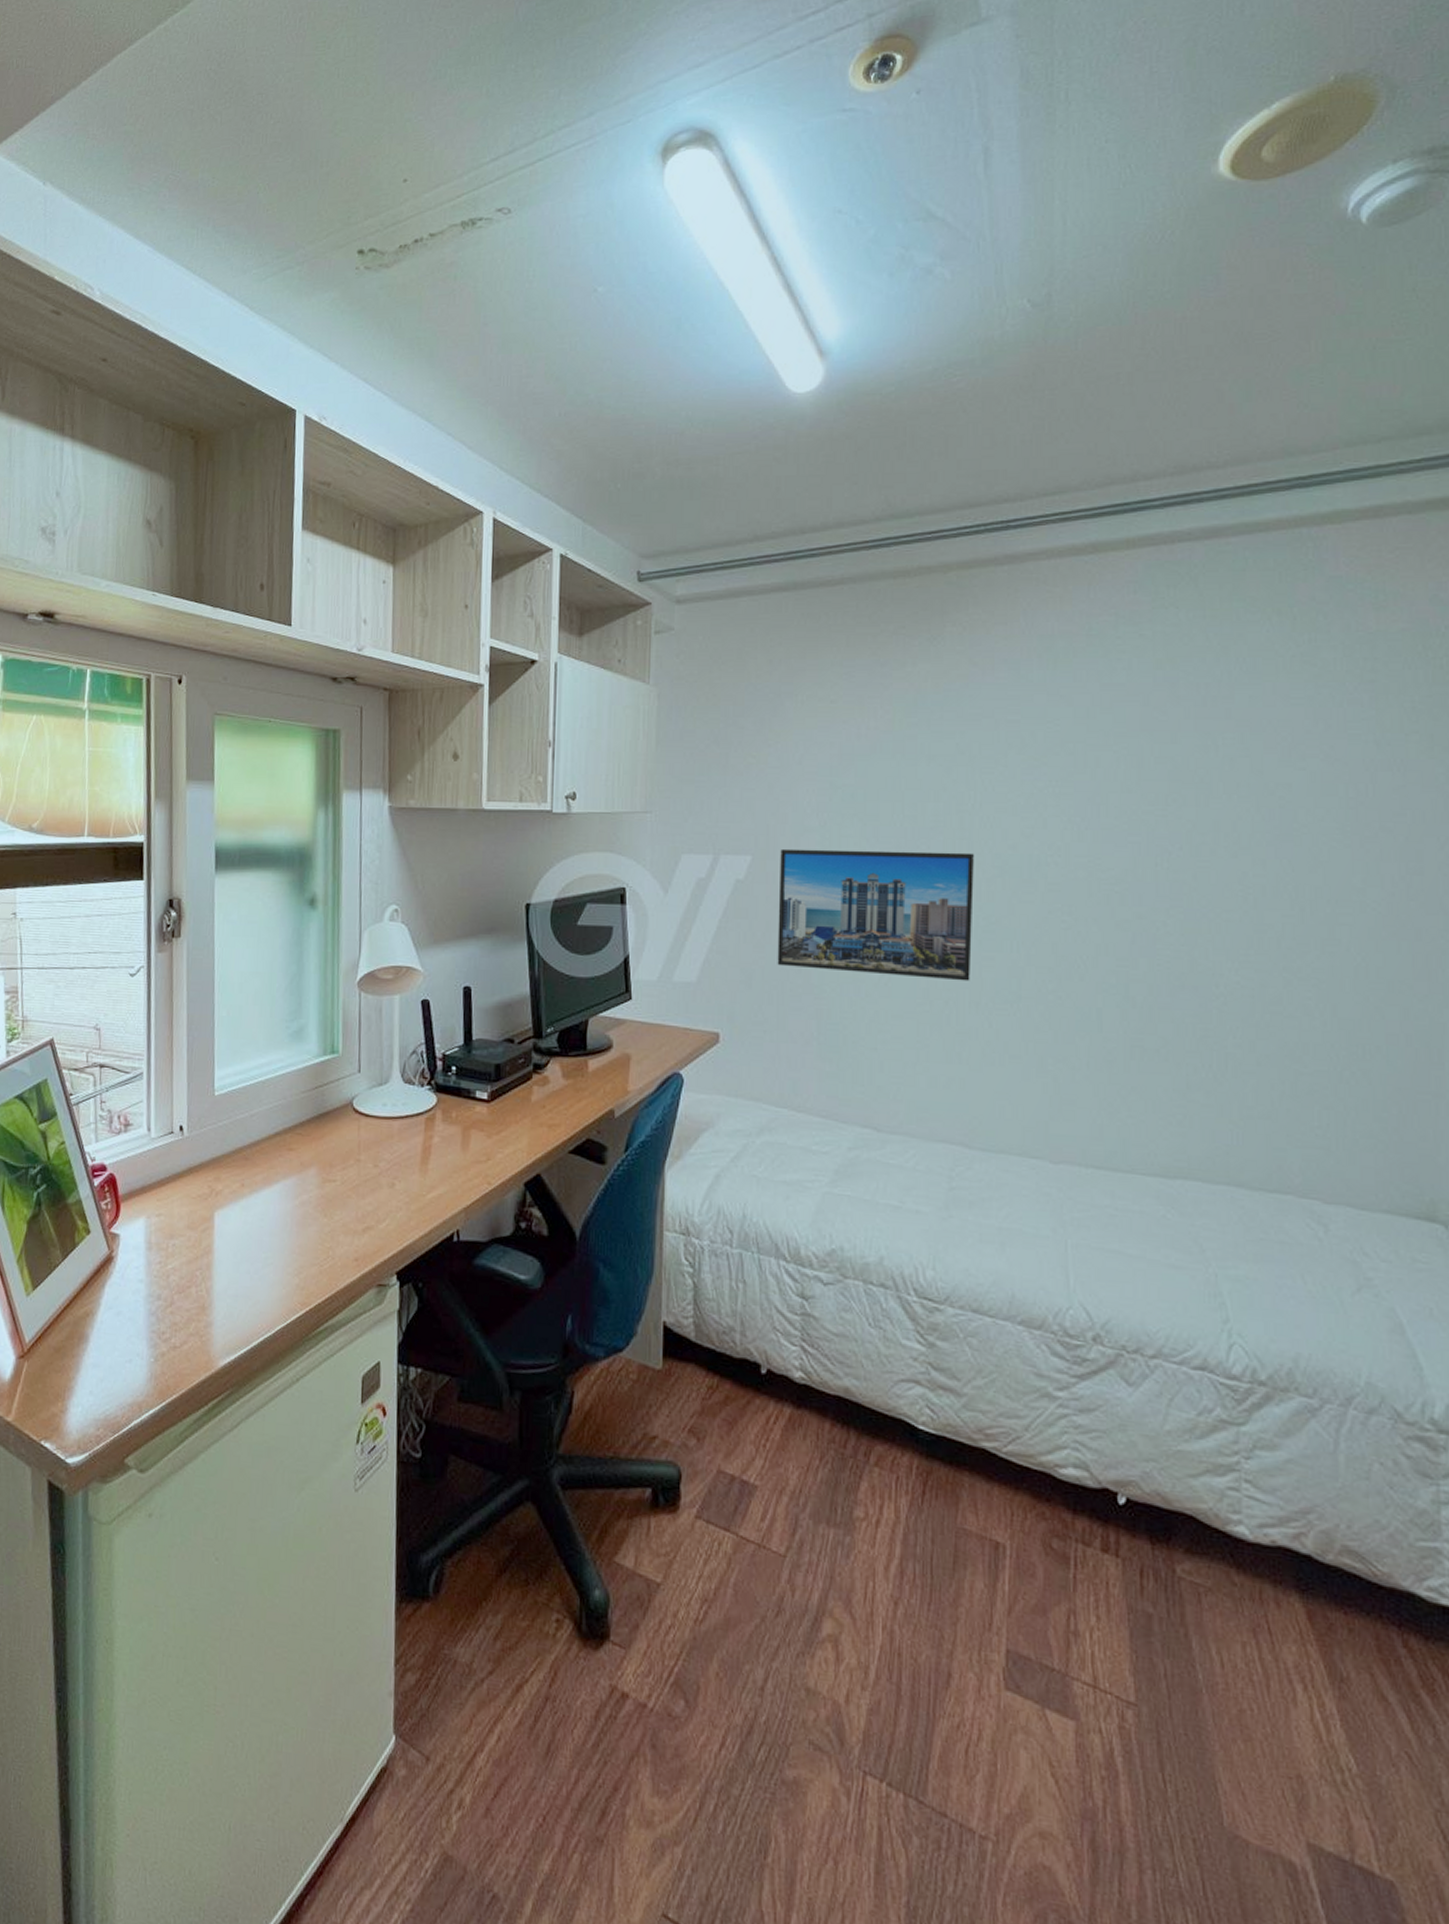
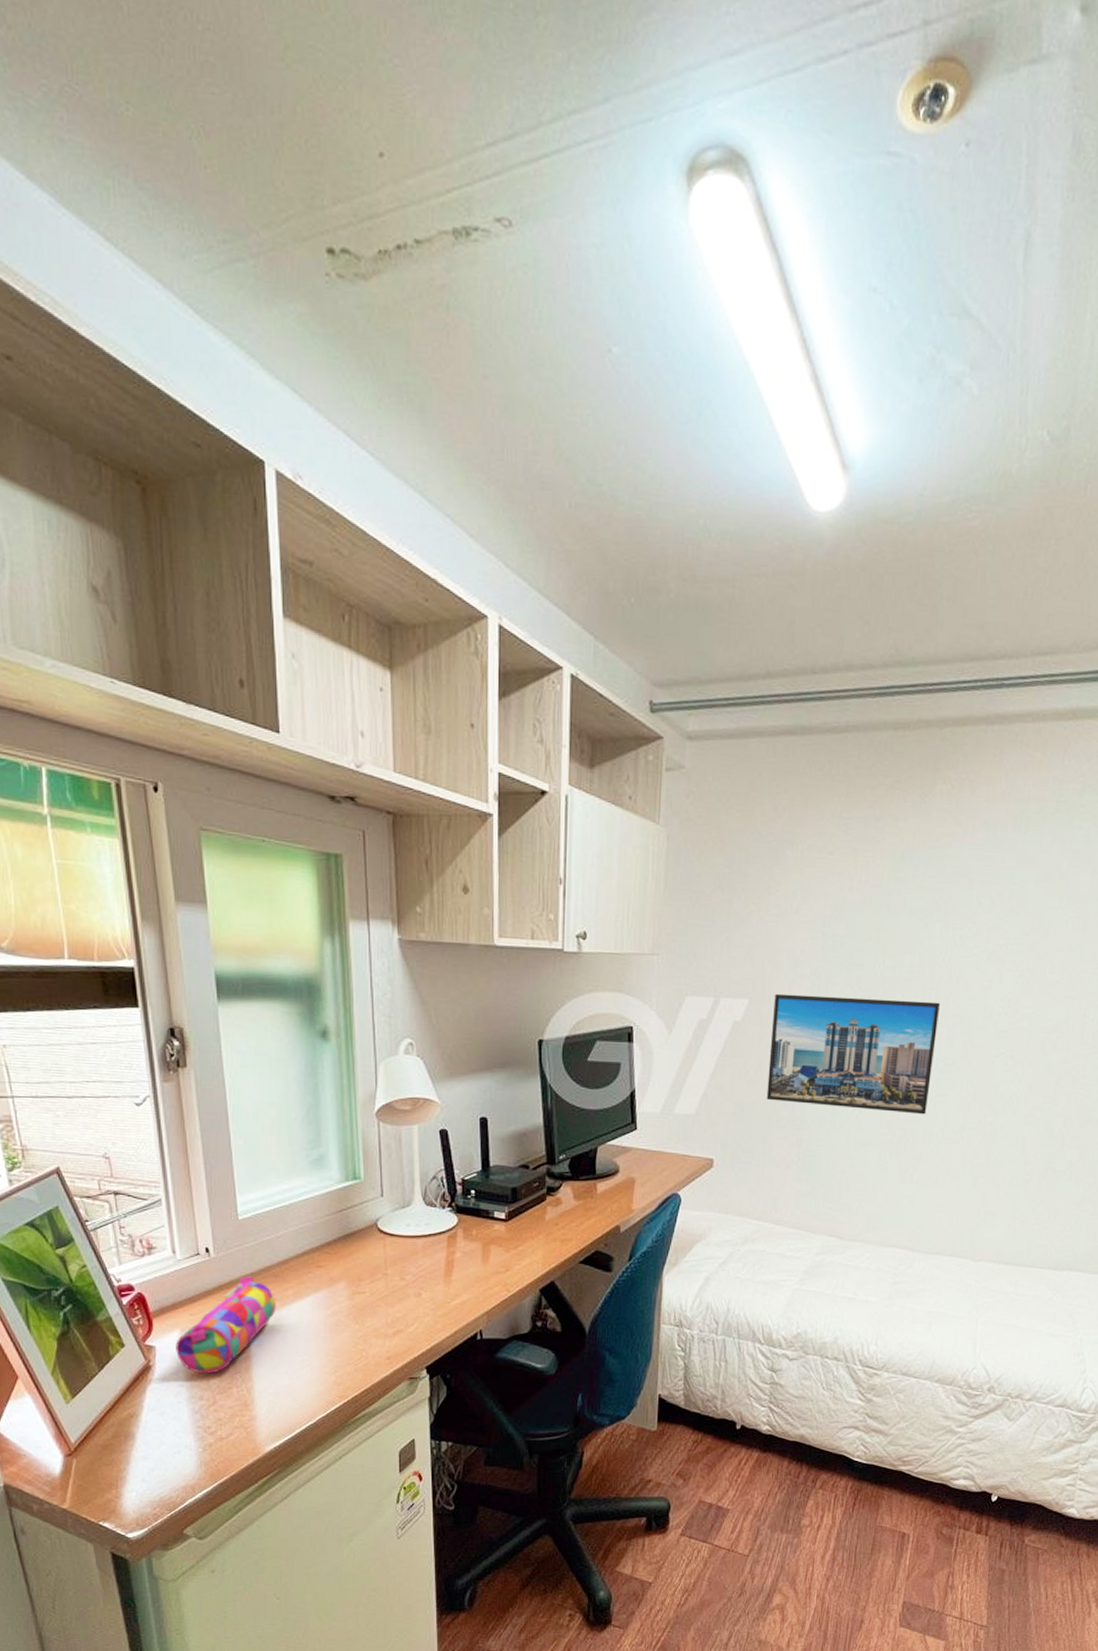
pencil case: none [139,1158,244,1269] -> present [175,1276,276,1374]

